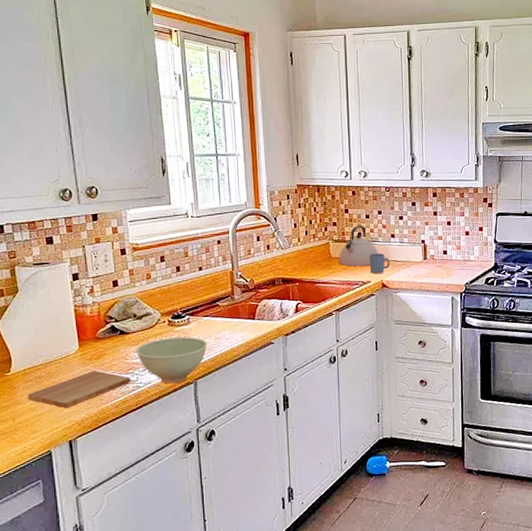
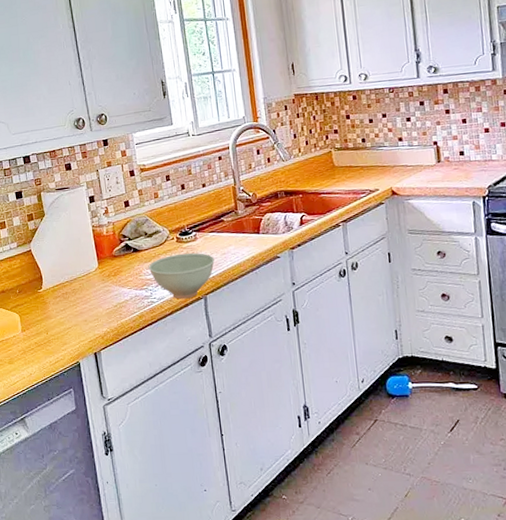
cutting board: present [27,370,131,408] -> none [57,287,146,322]
kettle: present [338,225,378,267] -> none [342,130,385,175]
mug: present [369,253,390,275] -> none [375,159,399,182]

